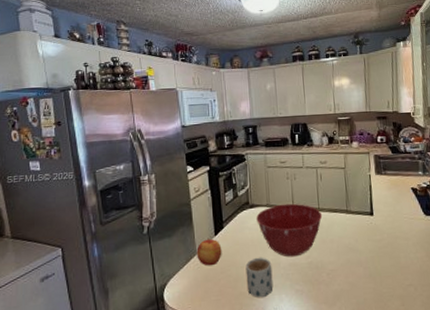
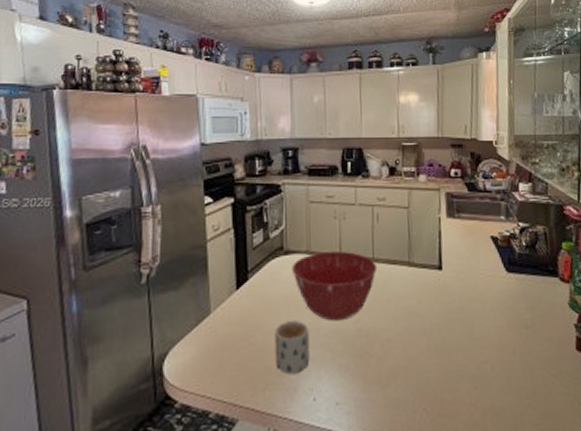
apple: present [196,239,222,266] -> none [211,293,245,330]

